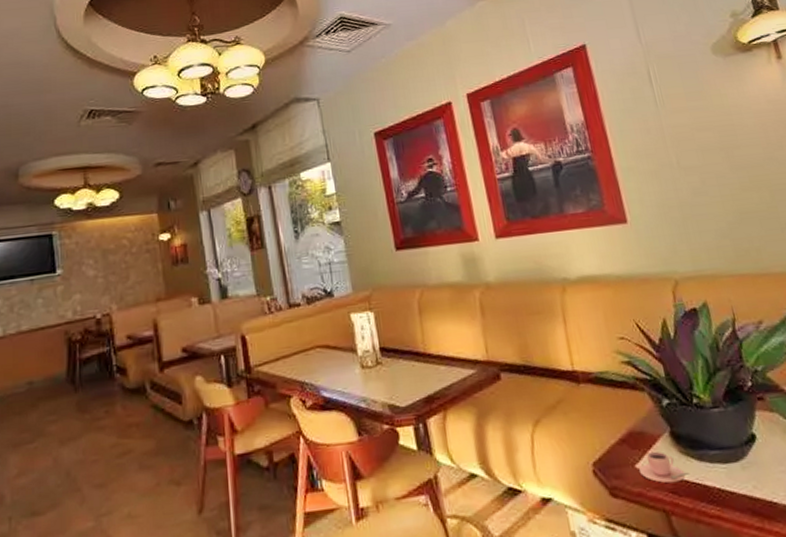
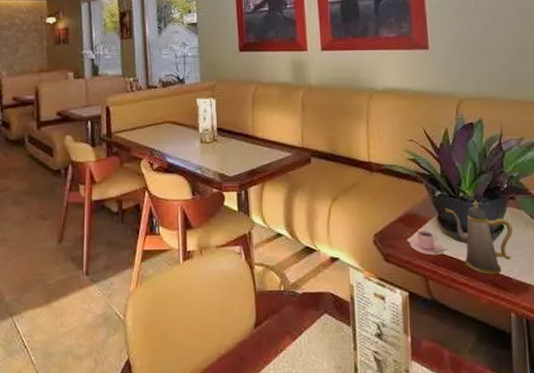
coffee pot: none [677,405,772,501] -> present [445,200,514,275]

